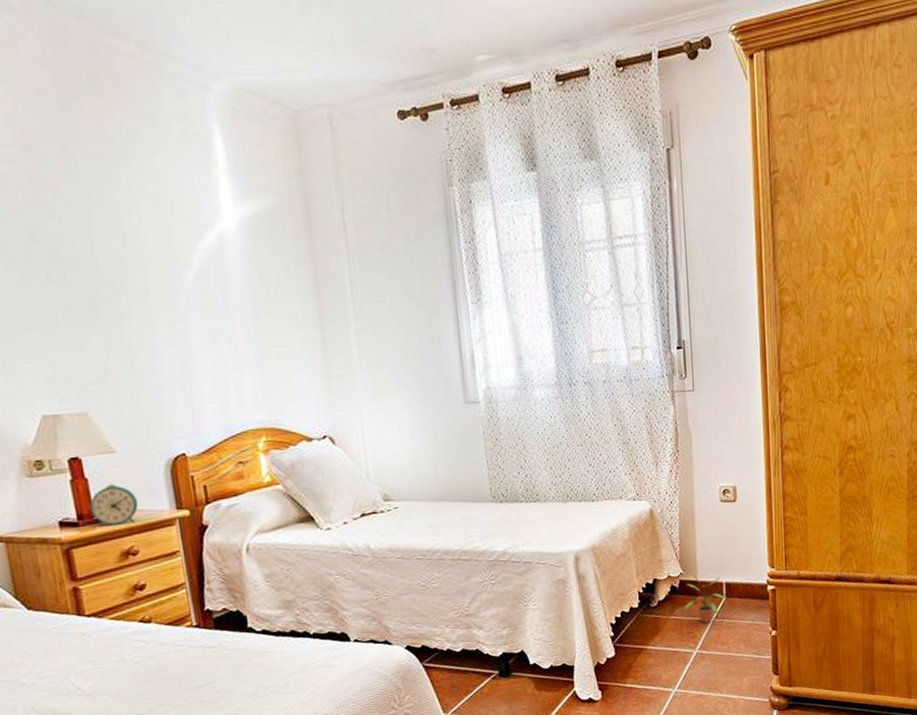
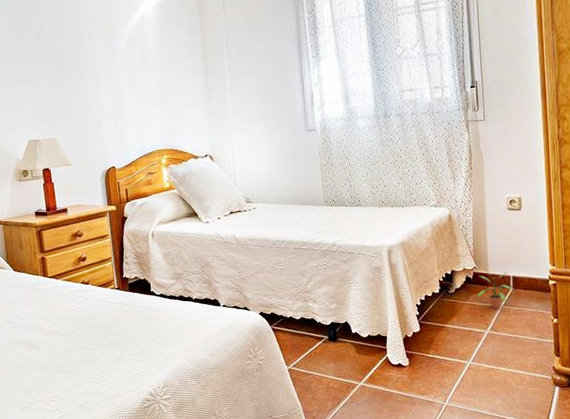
alarm clock: present [89,484,138,528] -> none [54,187,84,217]

